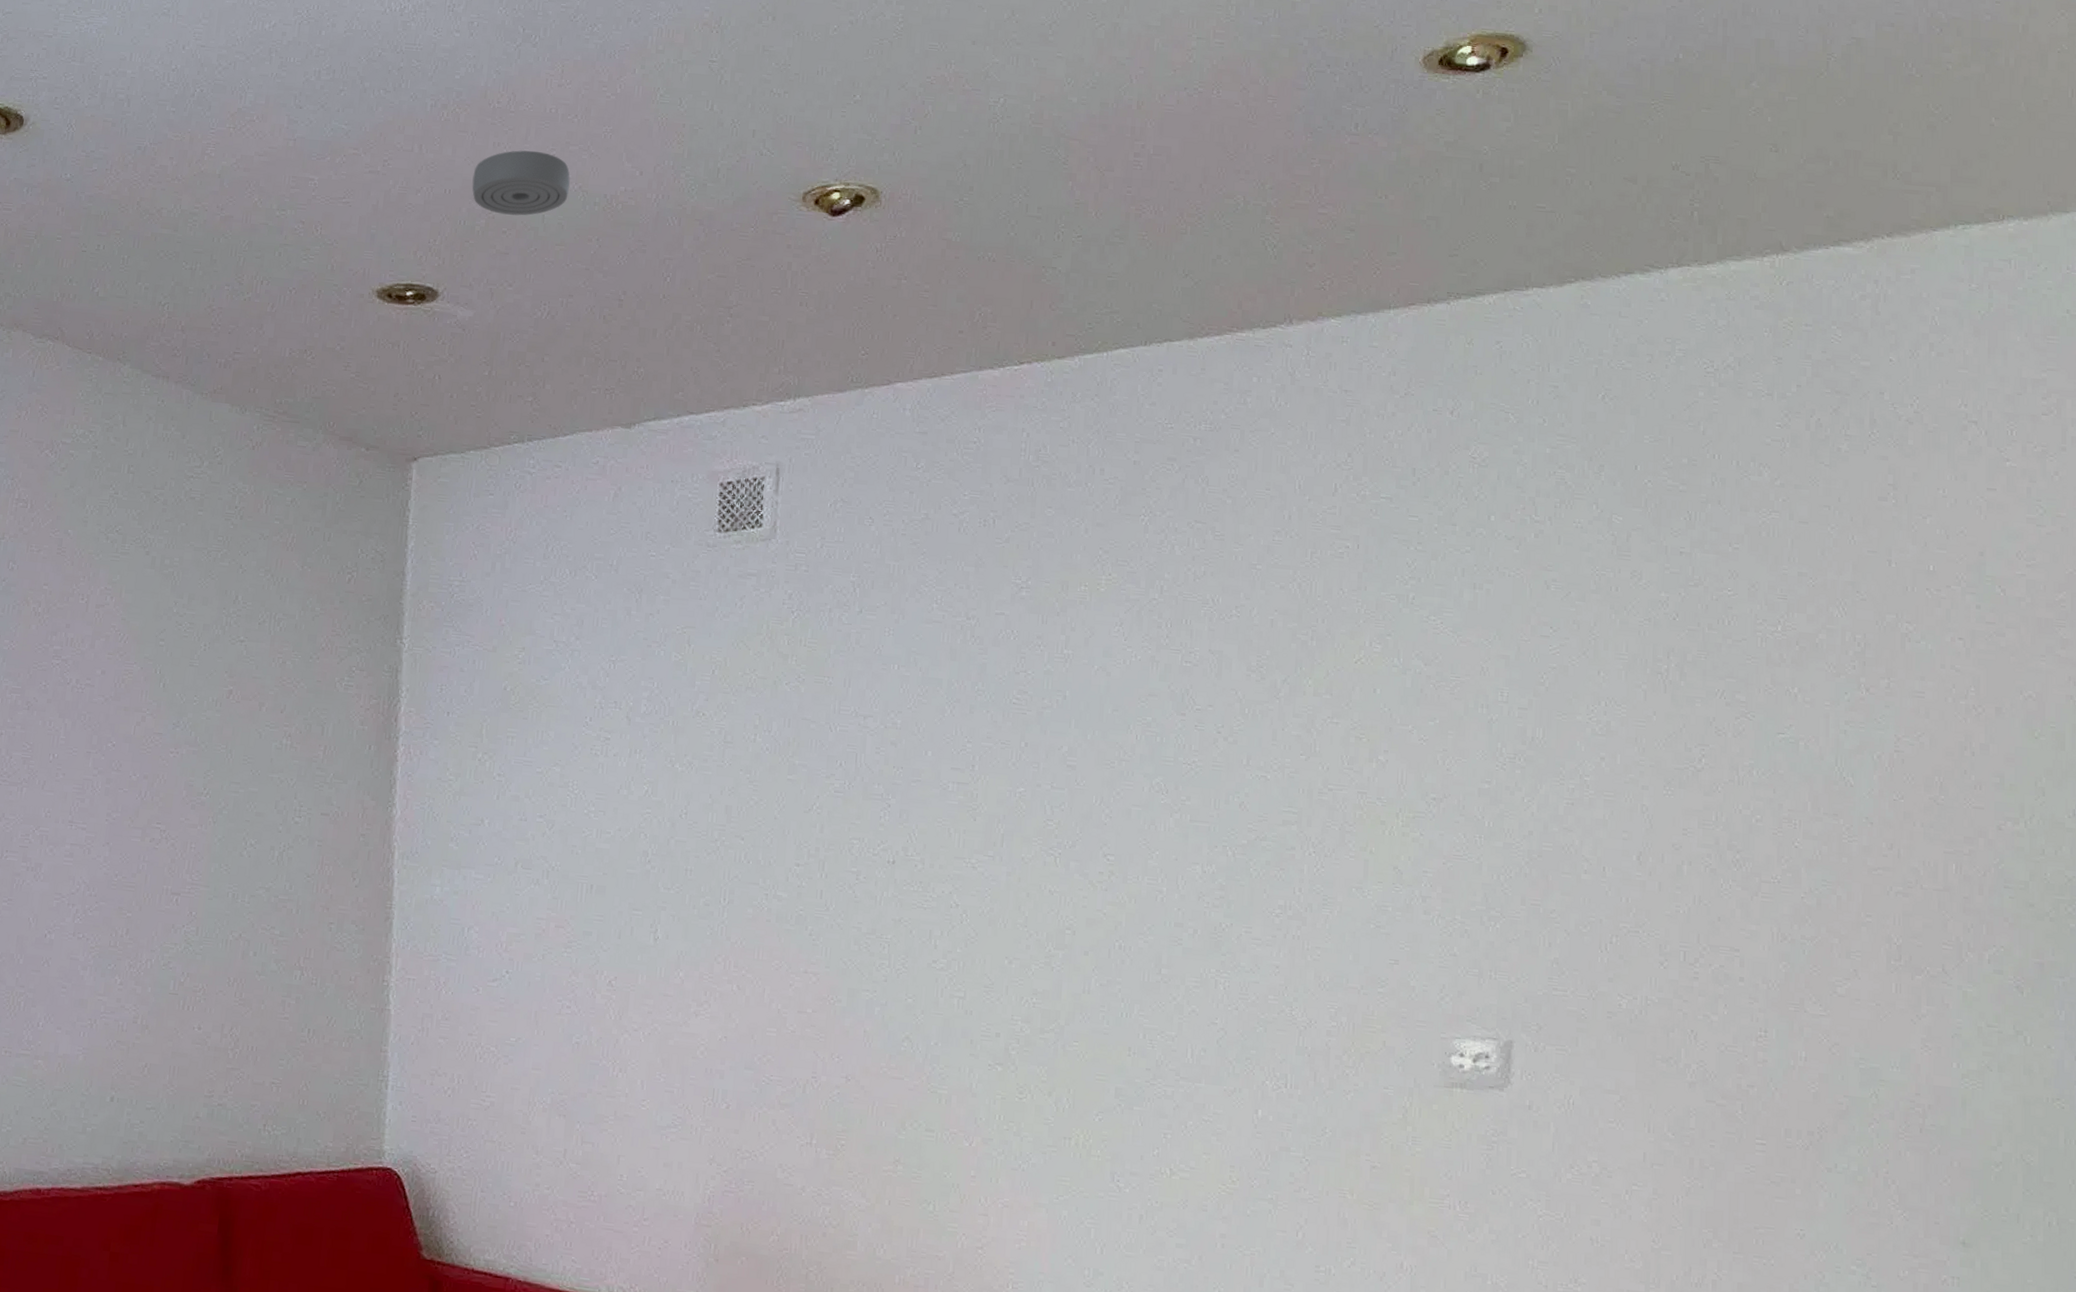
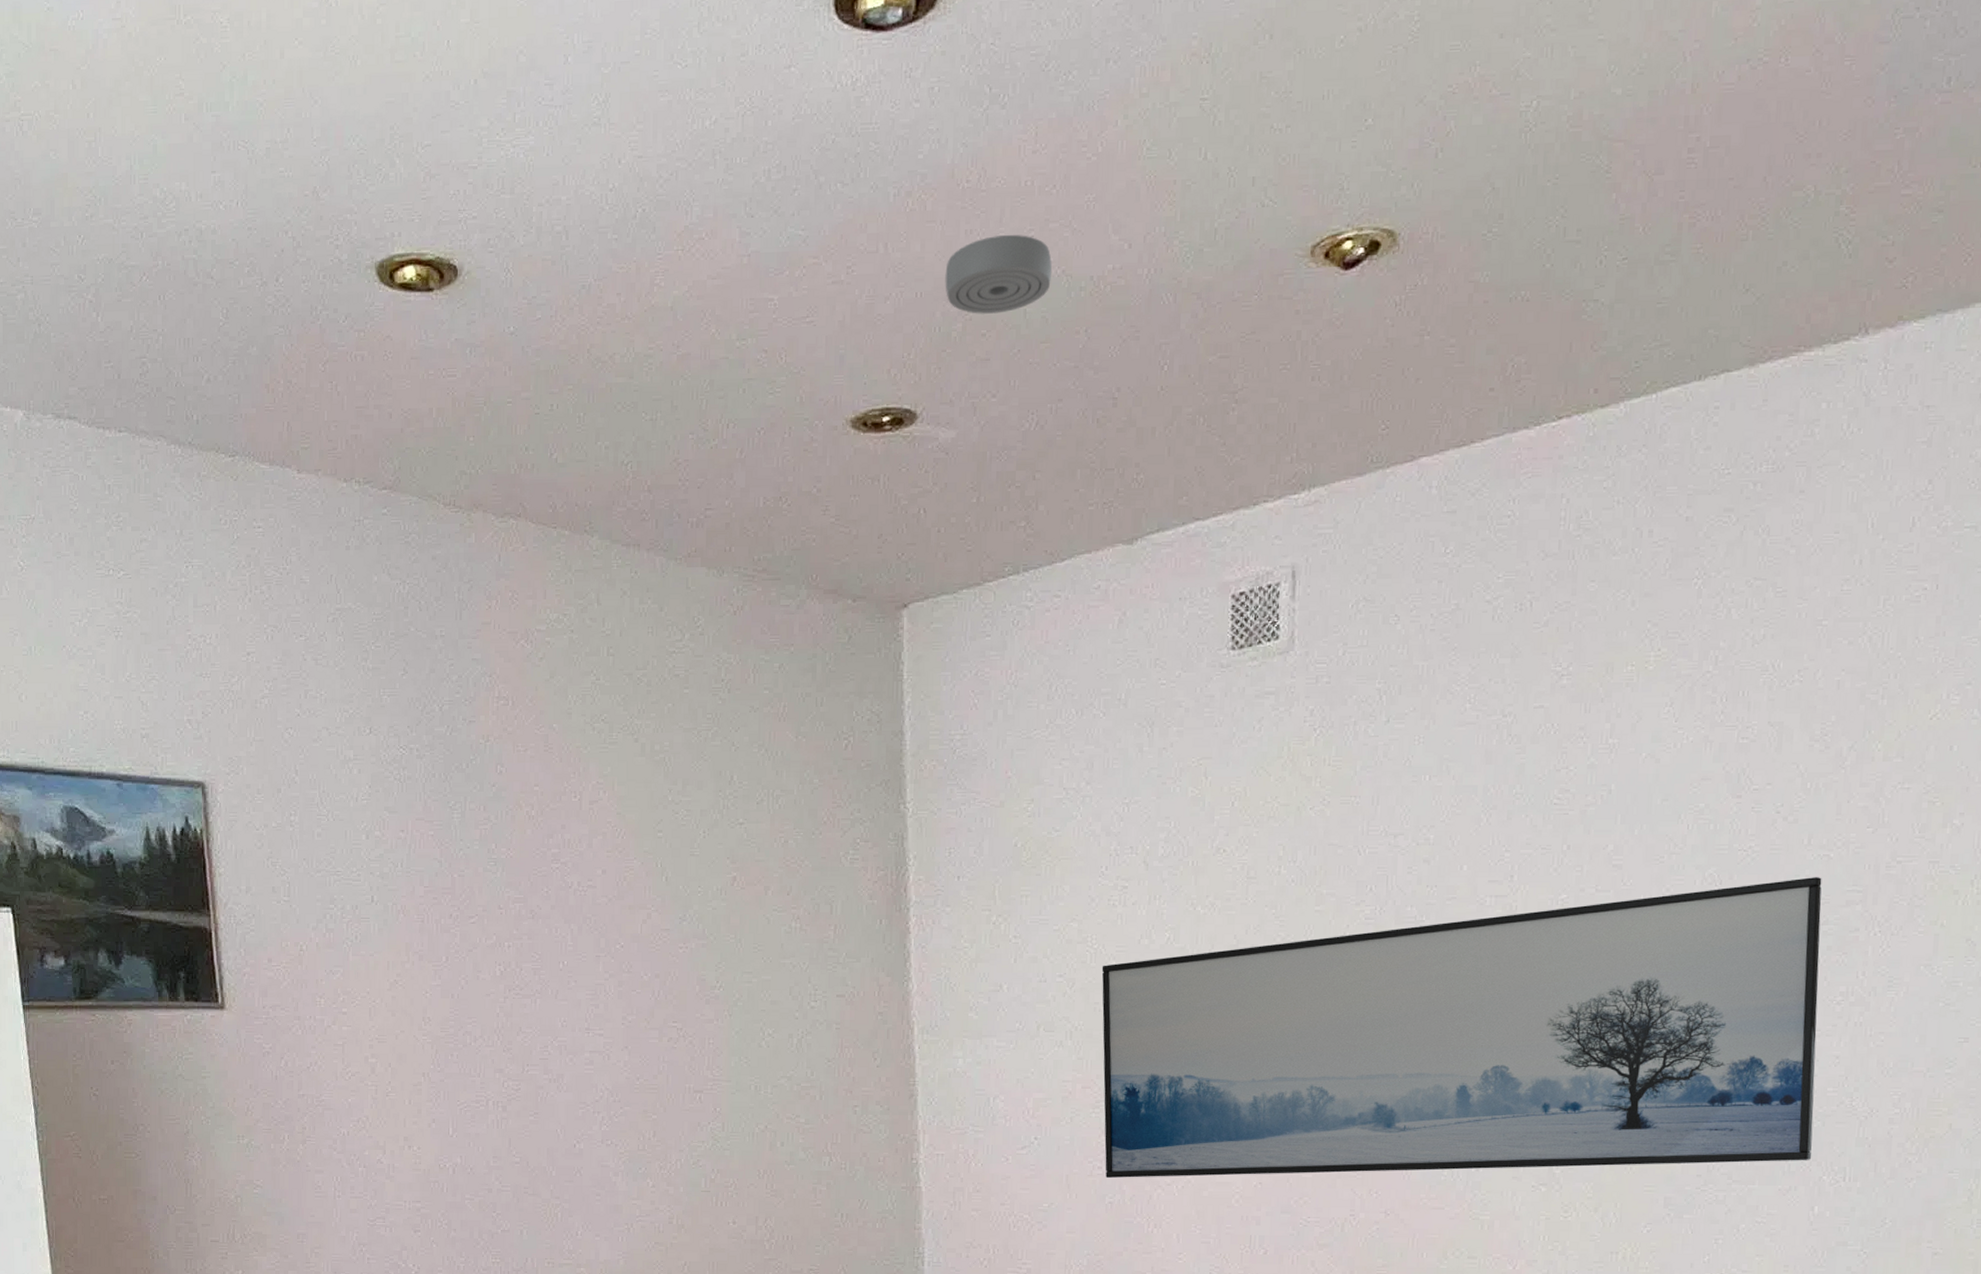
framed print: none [573,795,1260,1065] -> present [1101,877,1822,1179]

